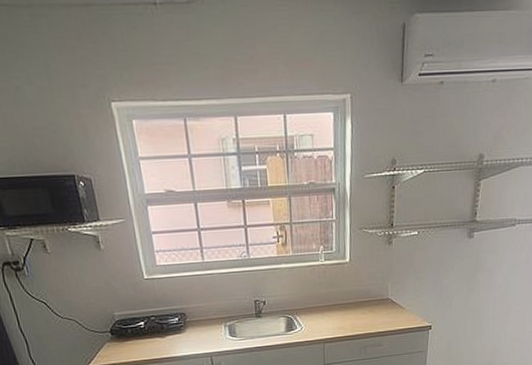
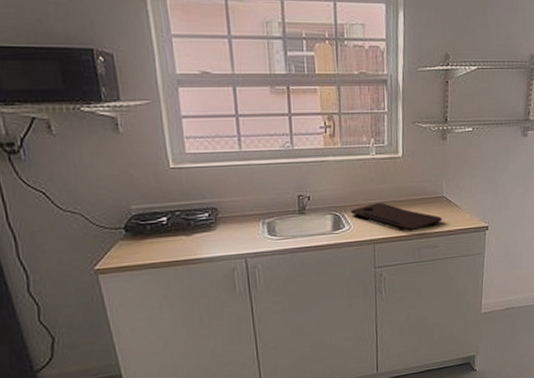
cutting board: none [301,305,387,331] -> present [350,203,442,231]

